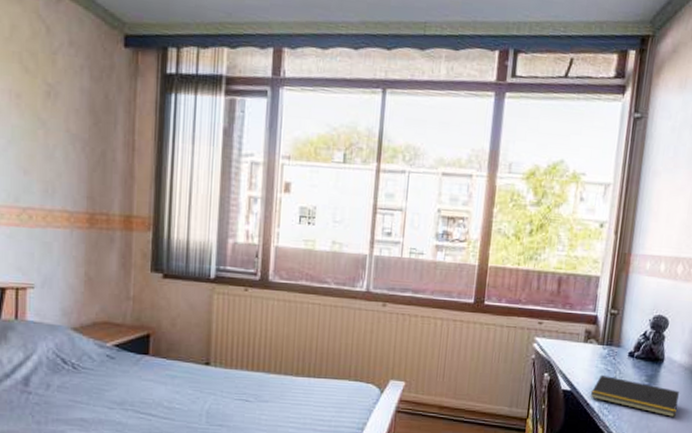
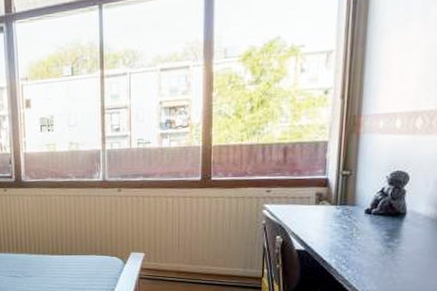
notepad: present [590,374,679,418] -> none [326,233,426,269]

